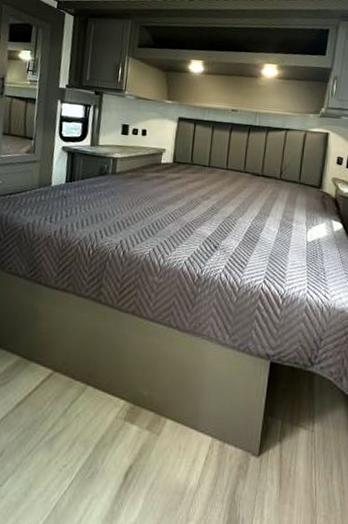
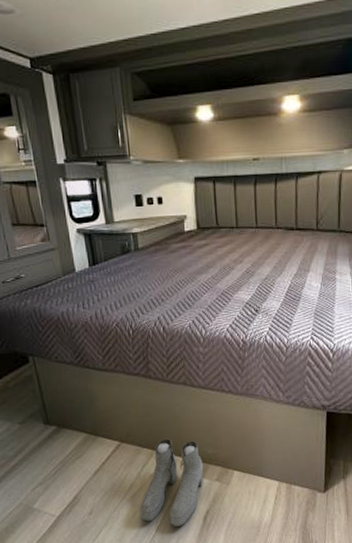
boots: none [54,372,136,484] -> present [139,438,204,528]

